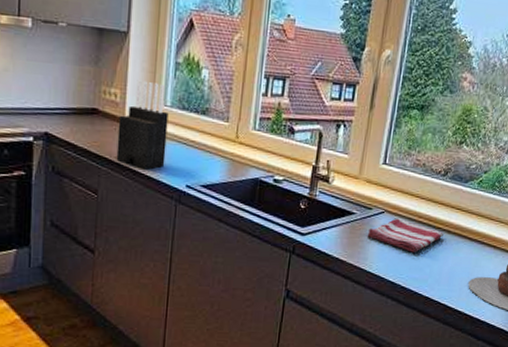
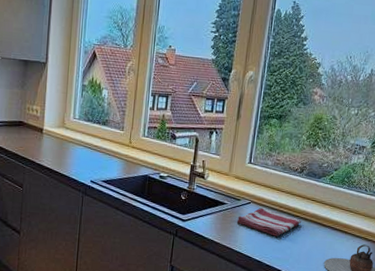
knife block: present [116,80,169,170] -> none [37,99,77,168]

